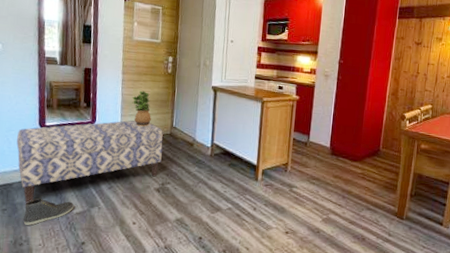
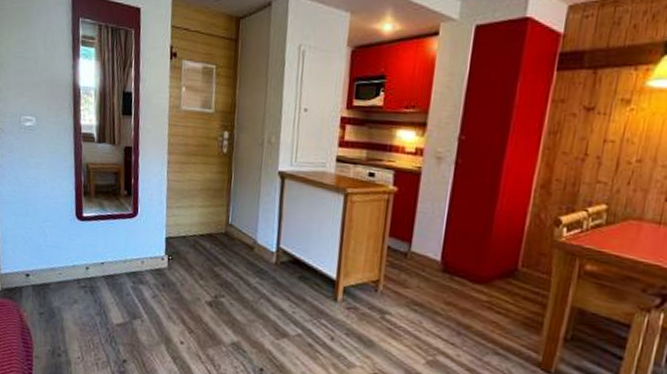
bench: present [16,120,163,203] -> none [53,213,216,308]
sneaker: present [23,198,75,226] -> none [61,303,115,335]
potted plant: present [132,90,151,127] -> none [179,175,203,223]

